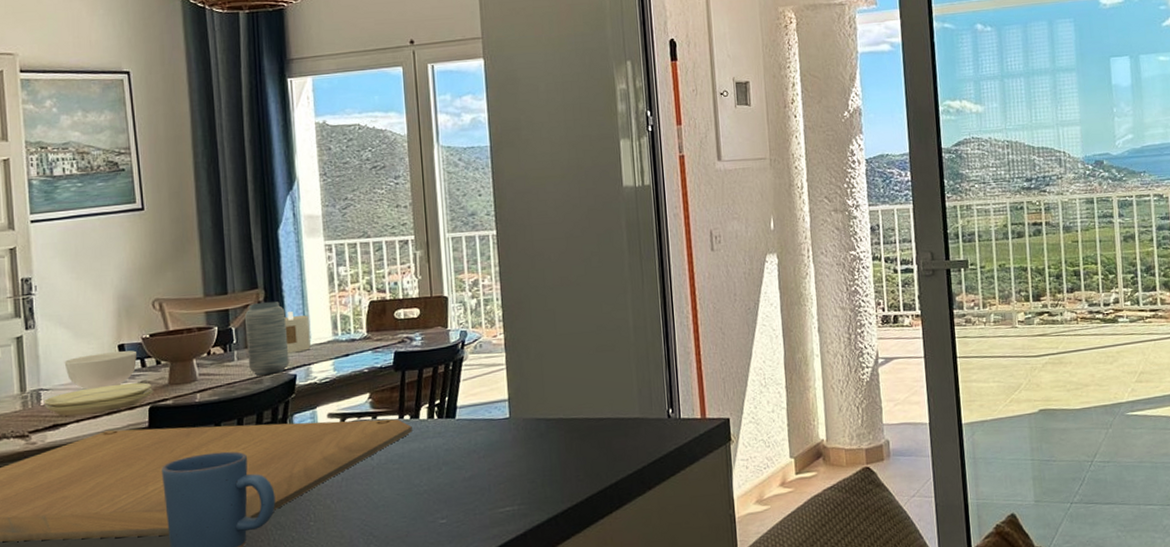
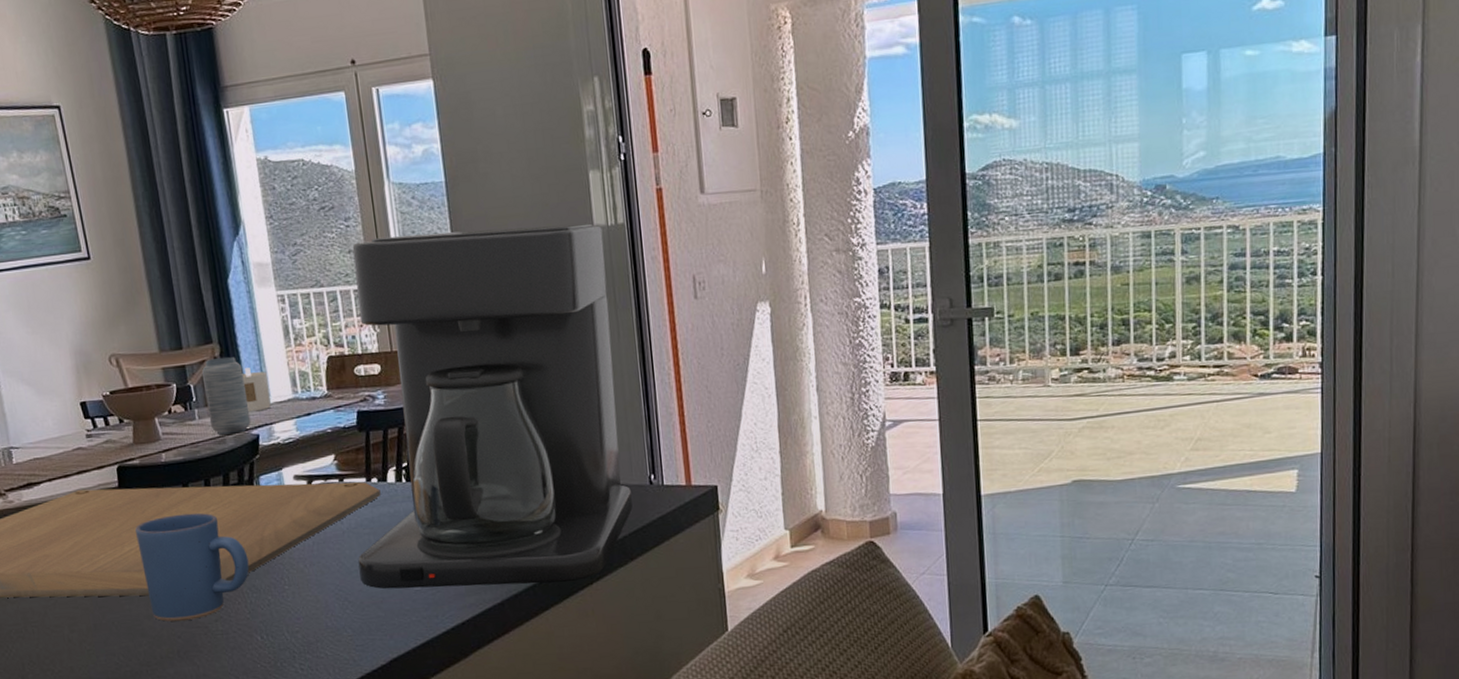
plate: present [43,382,154,417] -> none [15,441,120,476]
bowl: present [64,350,138,391] -> none [30,408,100,449]
coffee maker: none [386,184,652,523] -> present [352,223,633,590]

